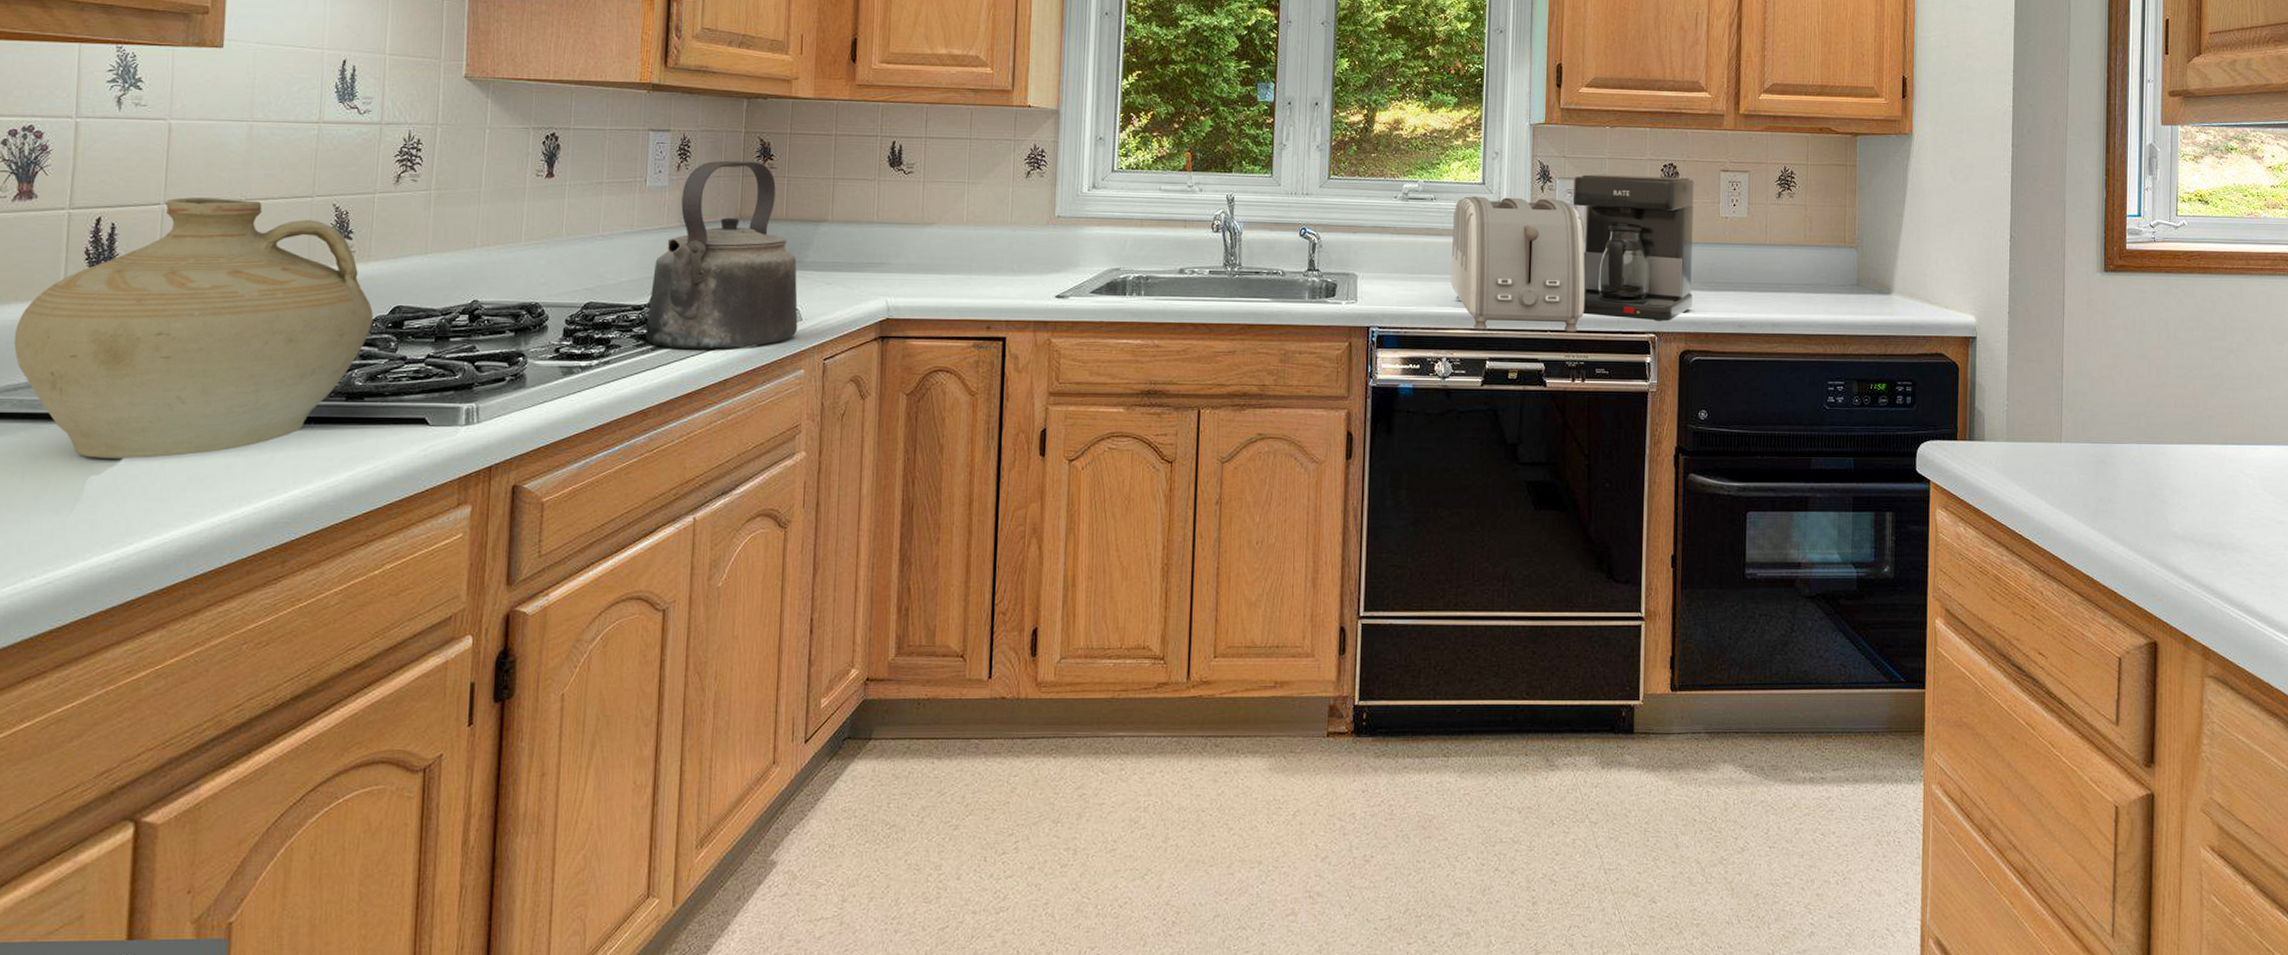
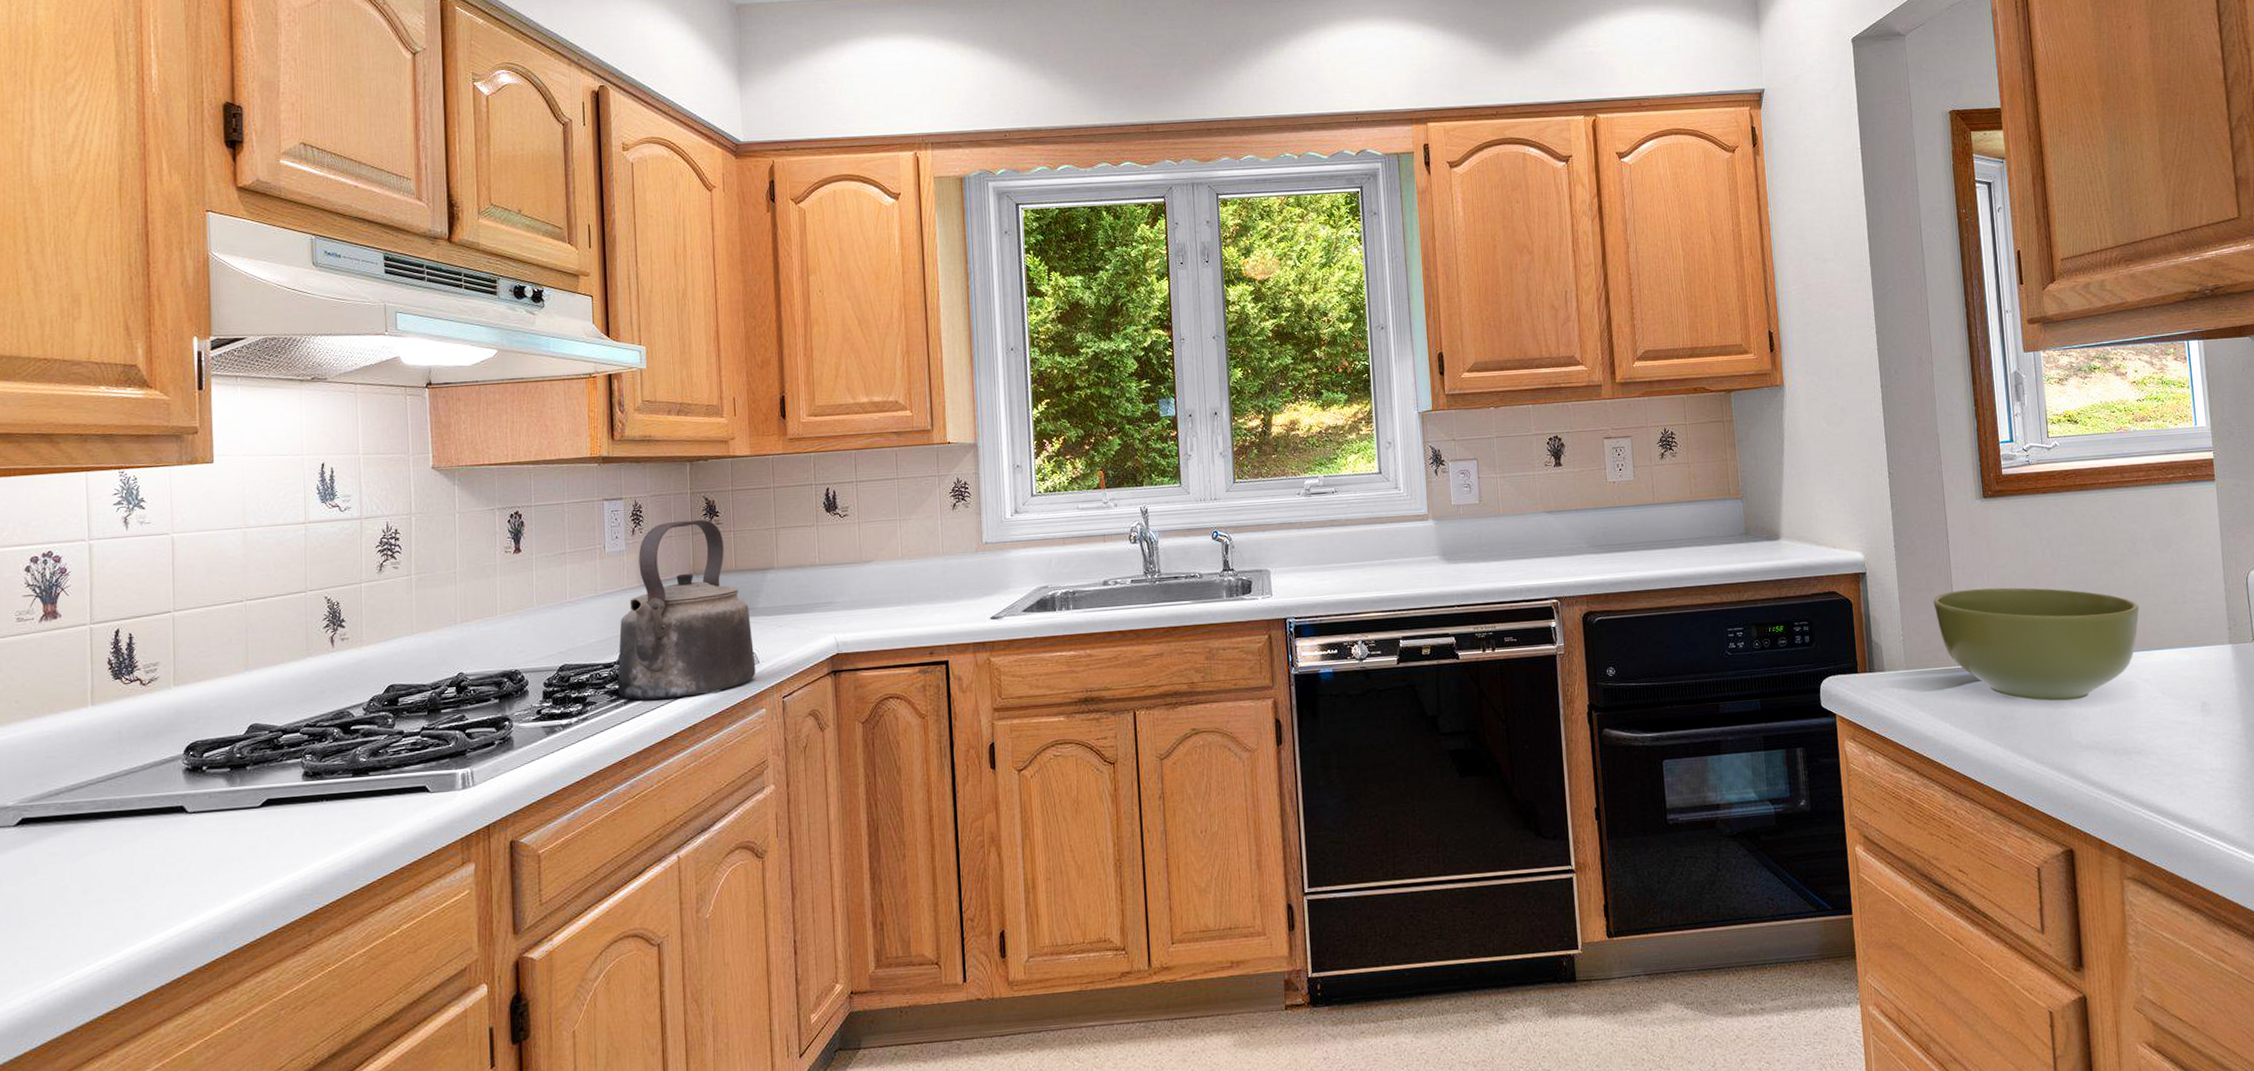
ceramic jug: present [14,197,373,460] -> none [52,600,370,851]
toaster: present [1450,196,1586,332] -> none [1355,480,1488,612]
coffee maker: present [1572,174,1694,321] -> none [1464,448,1590,588]
bowl: none [2042,364,2251,488] -> present [1933,587,2140,701]

